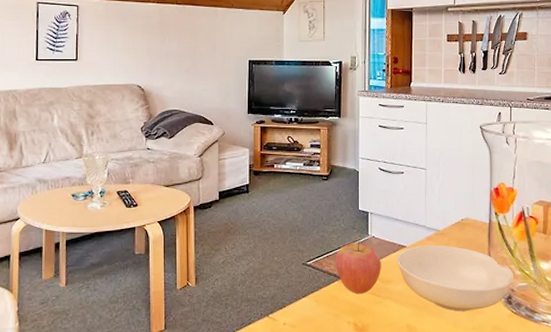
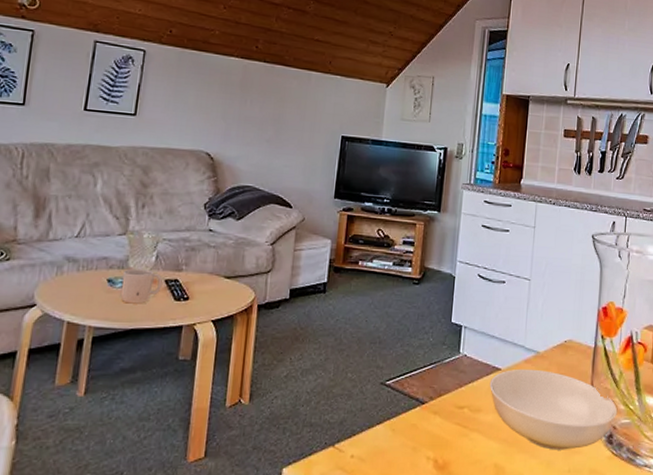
mug: none [83,184,115,213] -> present [120,268,163,304]
fruit: present [335,235,381,294] -> none [418,352,472,424]

